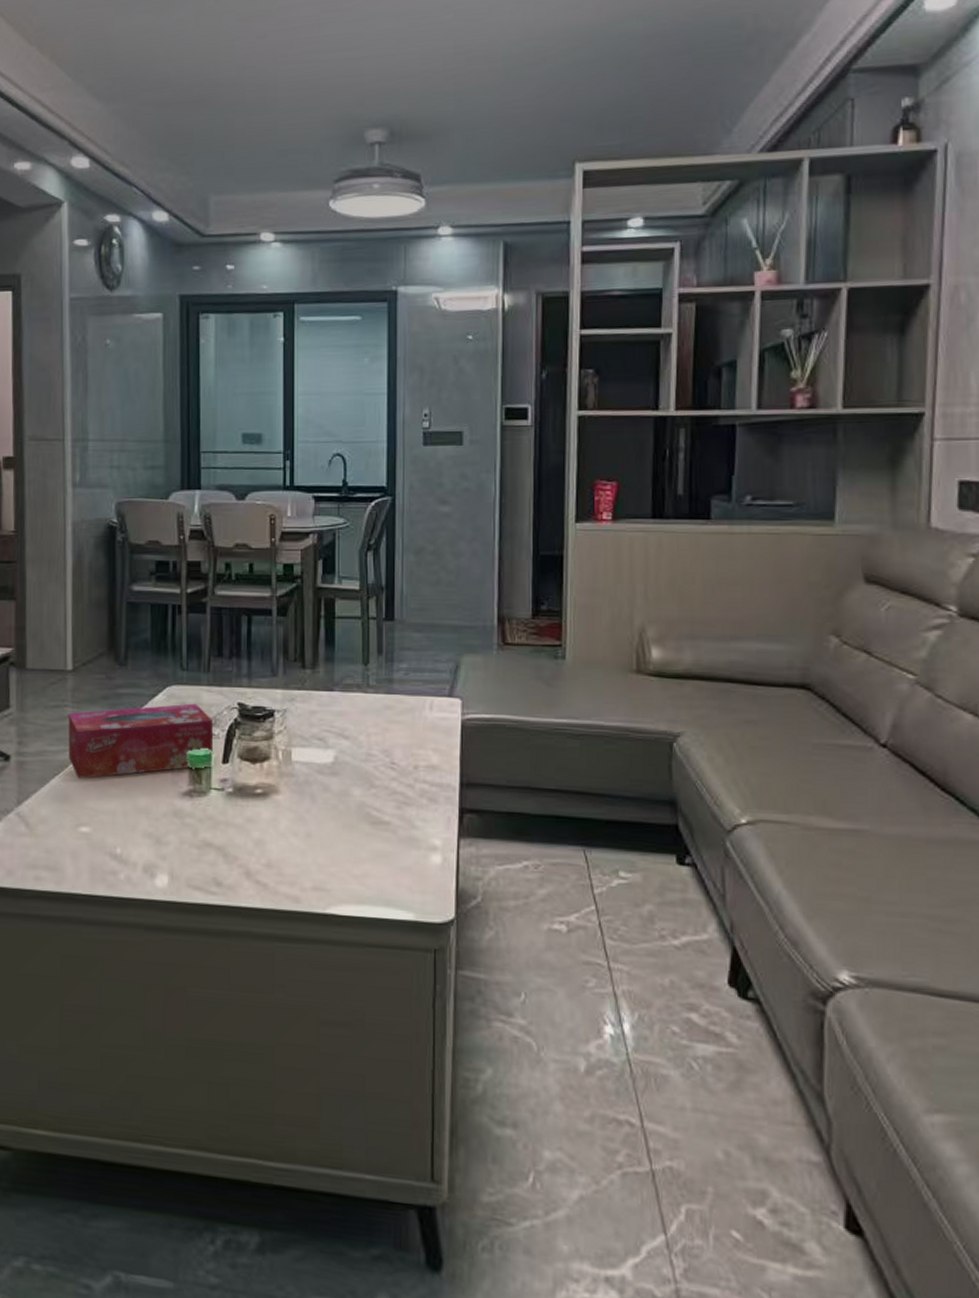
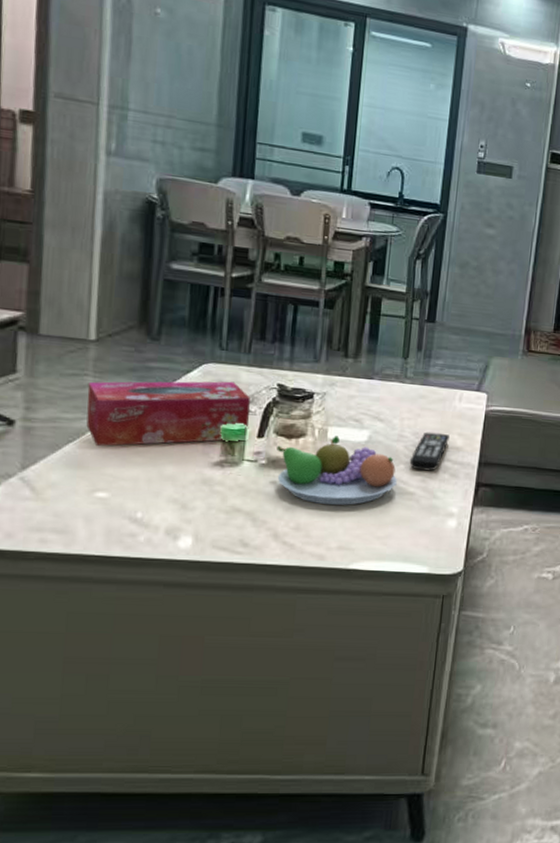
fruit bowl: none [242,758,369,839] -> present [277,436,397,506]
remote control: none [381,748,423,796] -> present [409,431,450,471]

